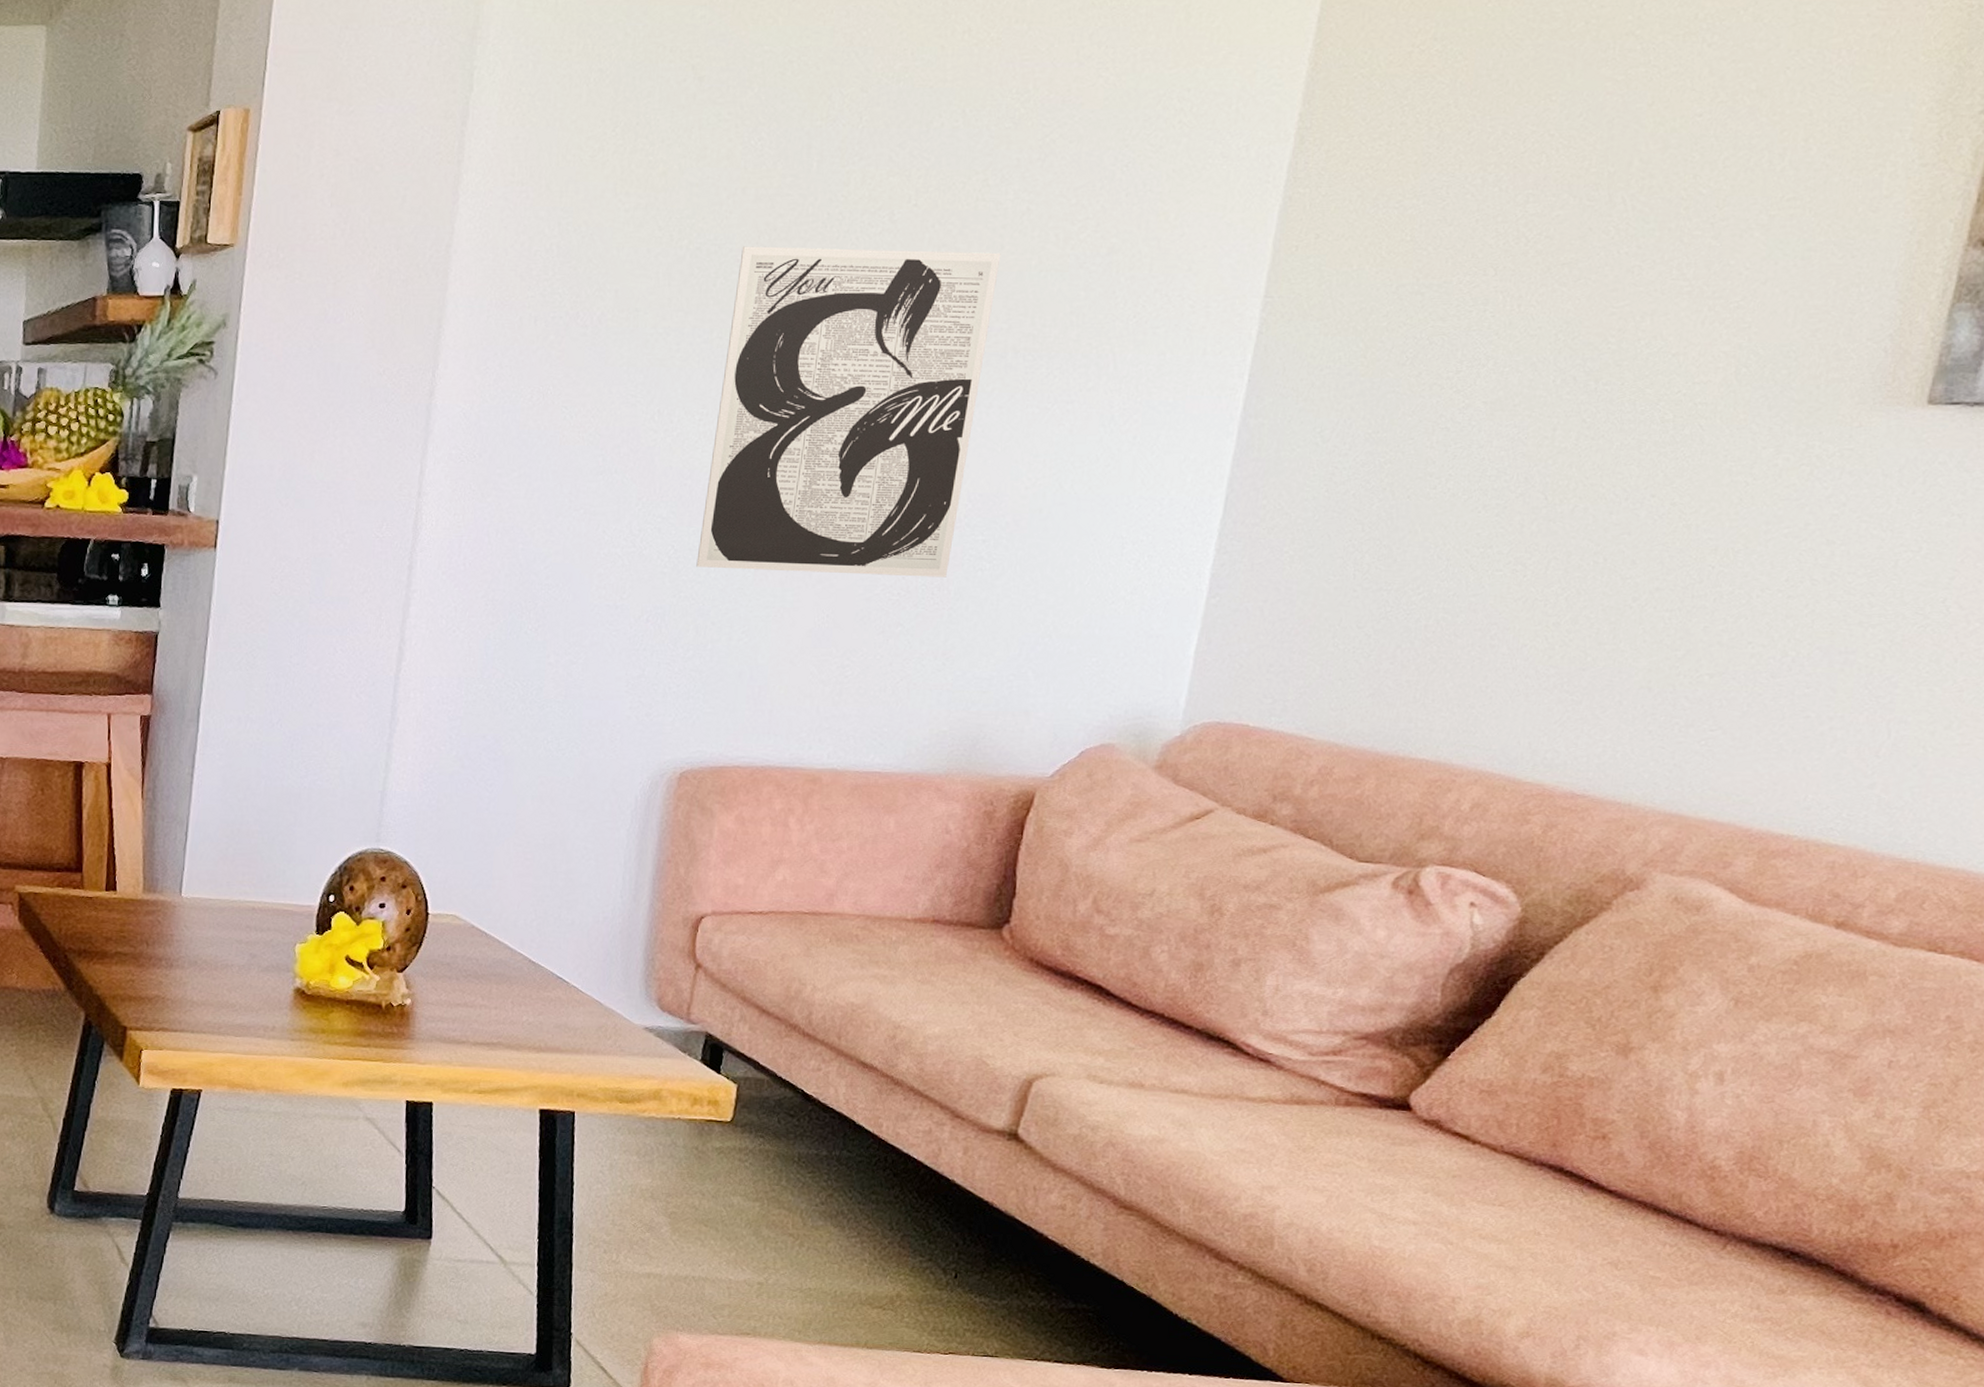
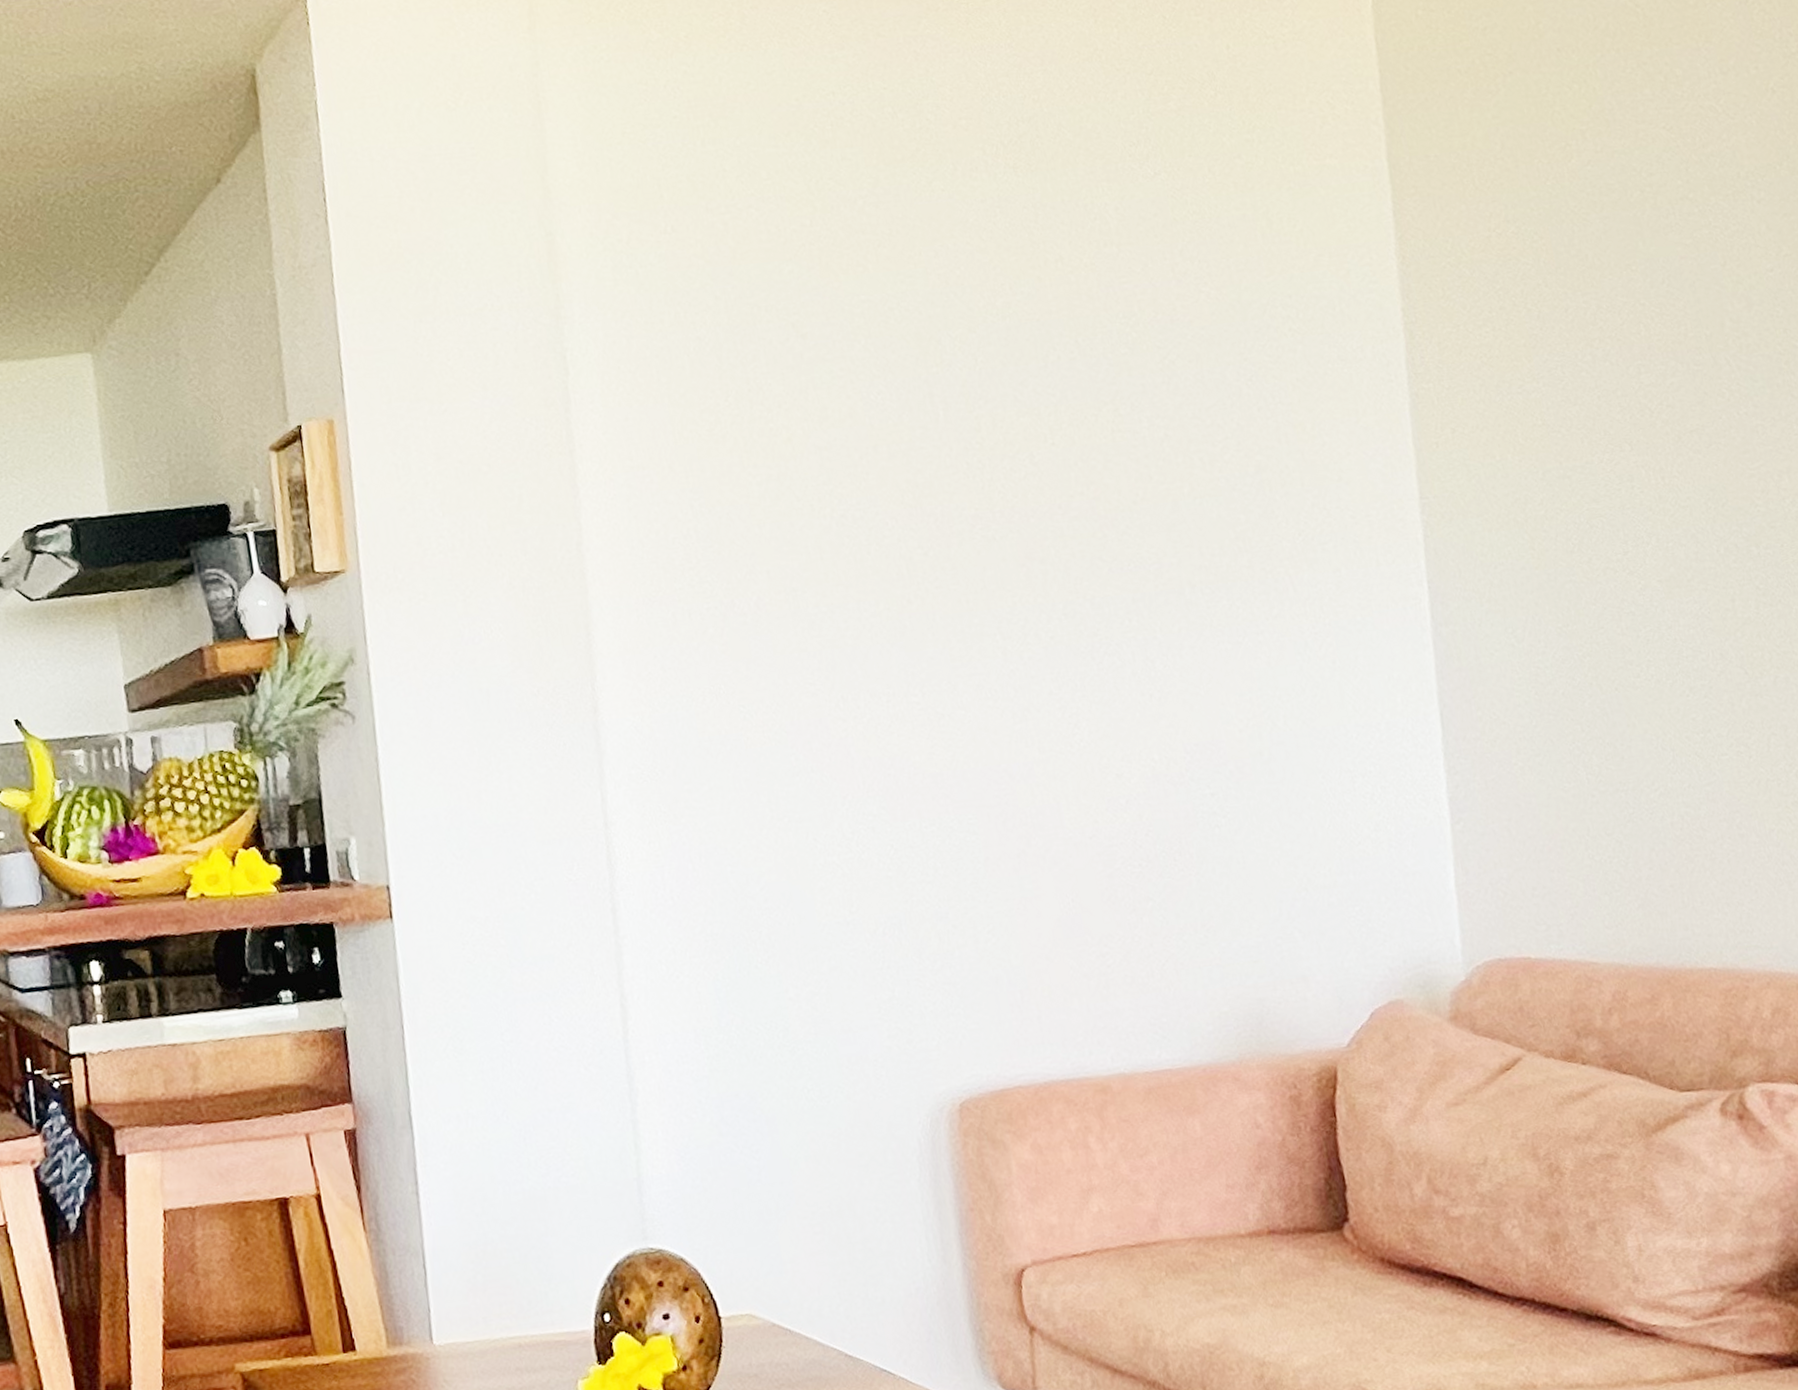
wall art: present [696,246,1001,578] -> none [888,484,1185,866]

